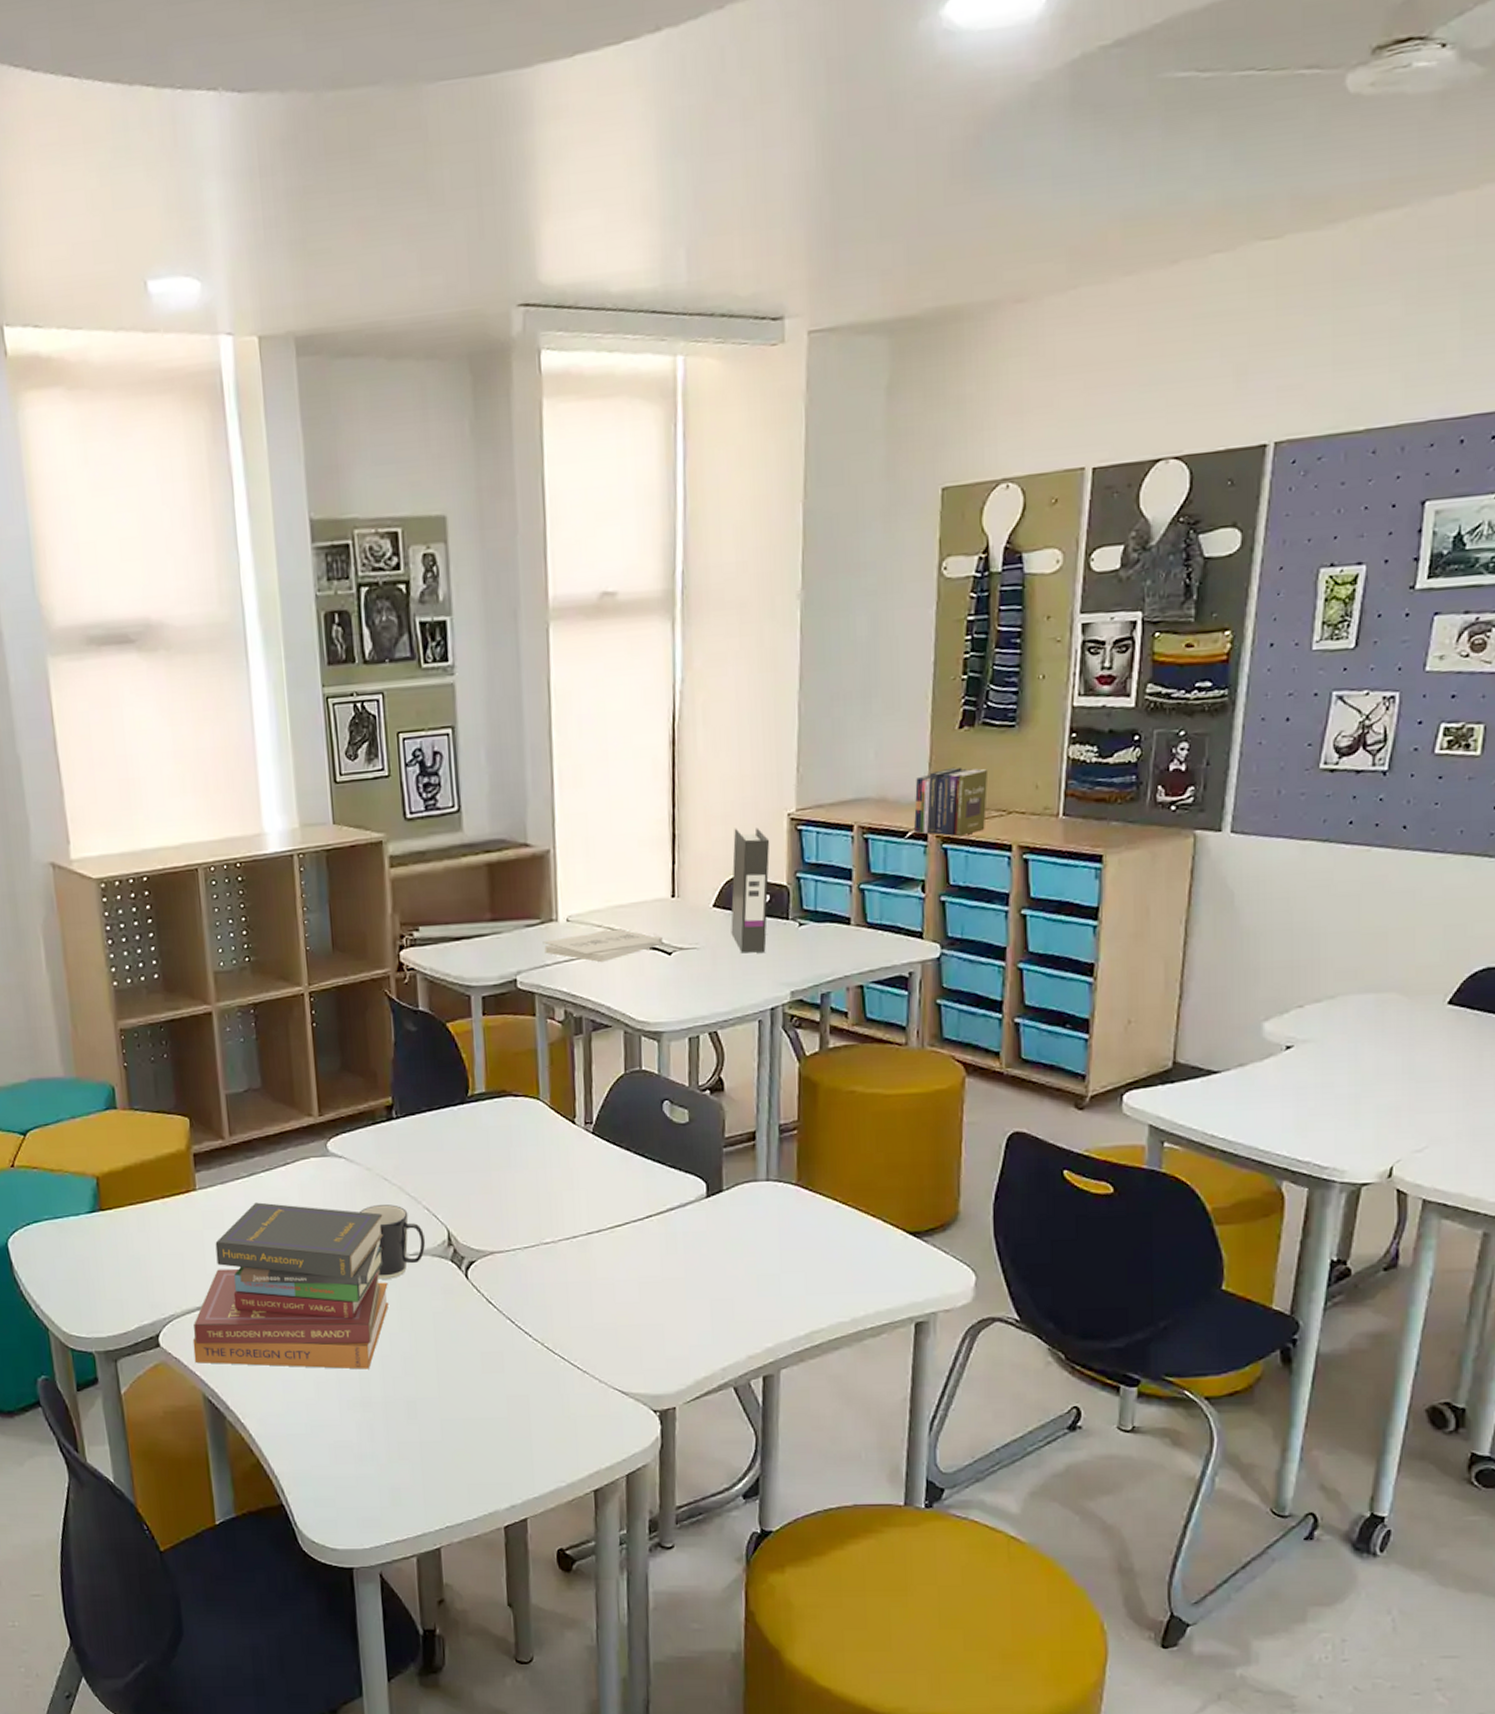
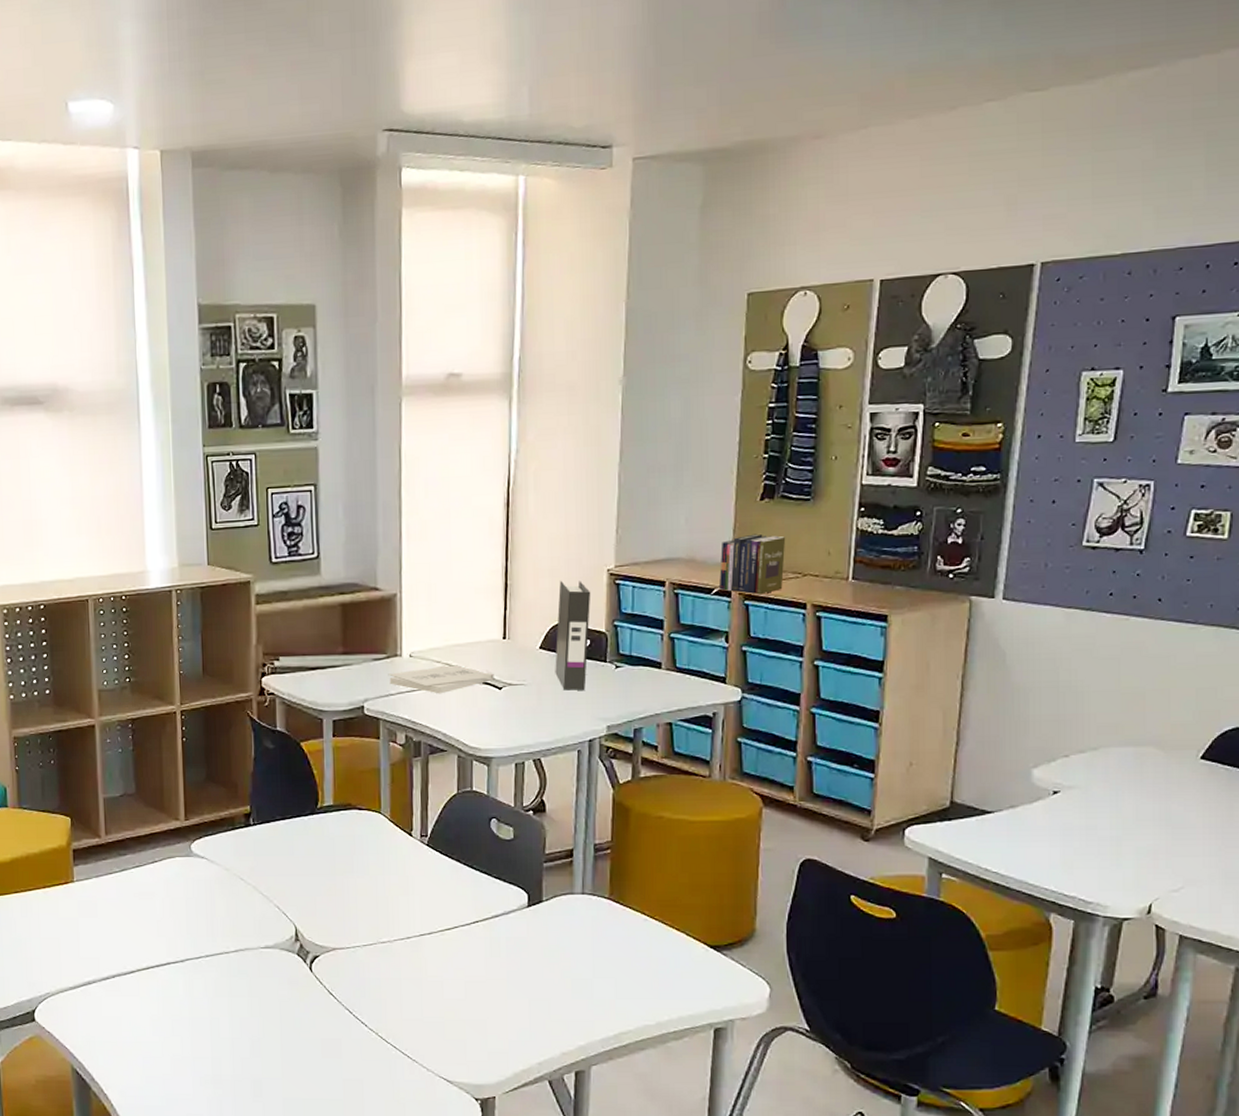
books: present [192,1202,390,1369] -> none [64,895,241,1050]
mug: present [360,1204,426,1279] -> none [218,902,276,969]

